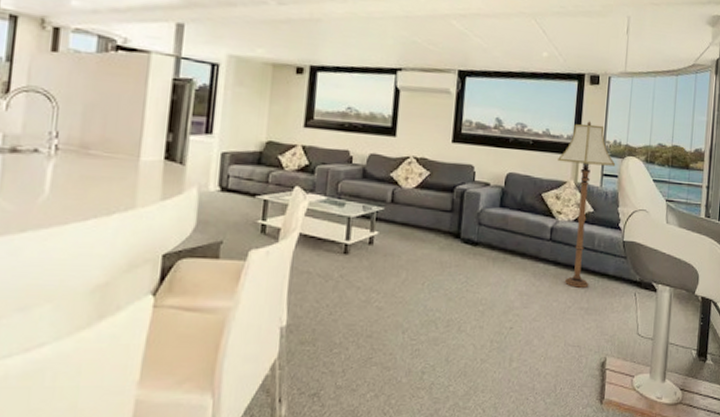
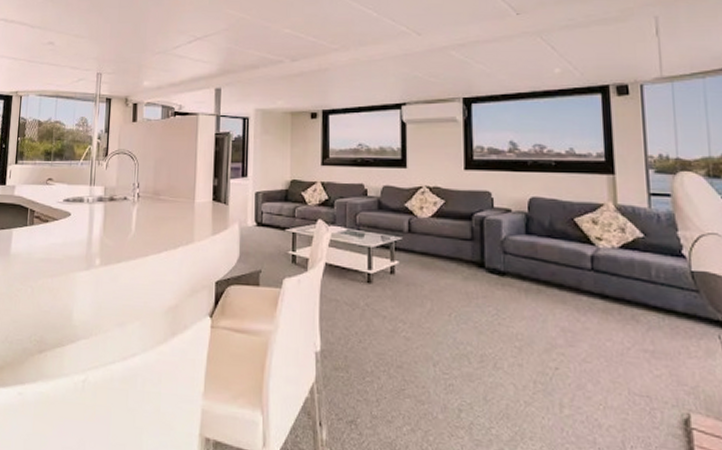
floor lamp: present [558,121,616,288] -> none [589,136,666,327]

